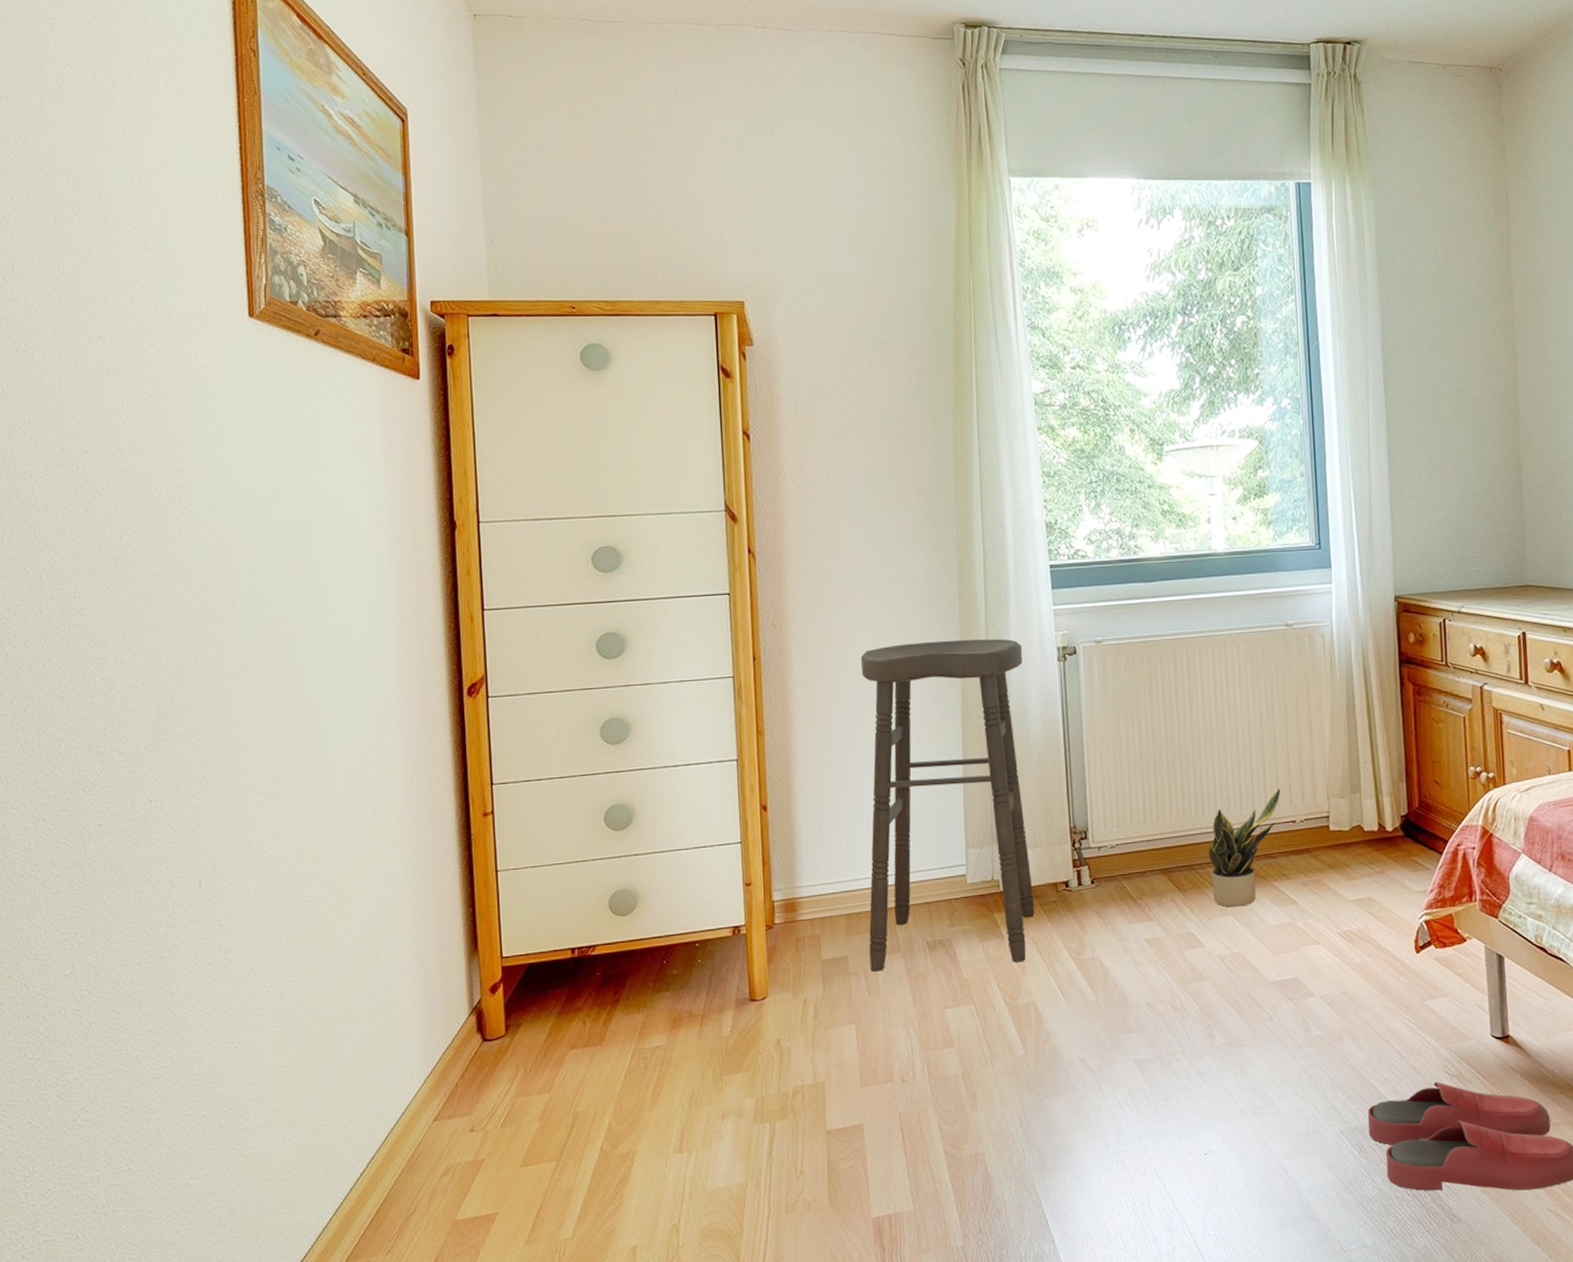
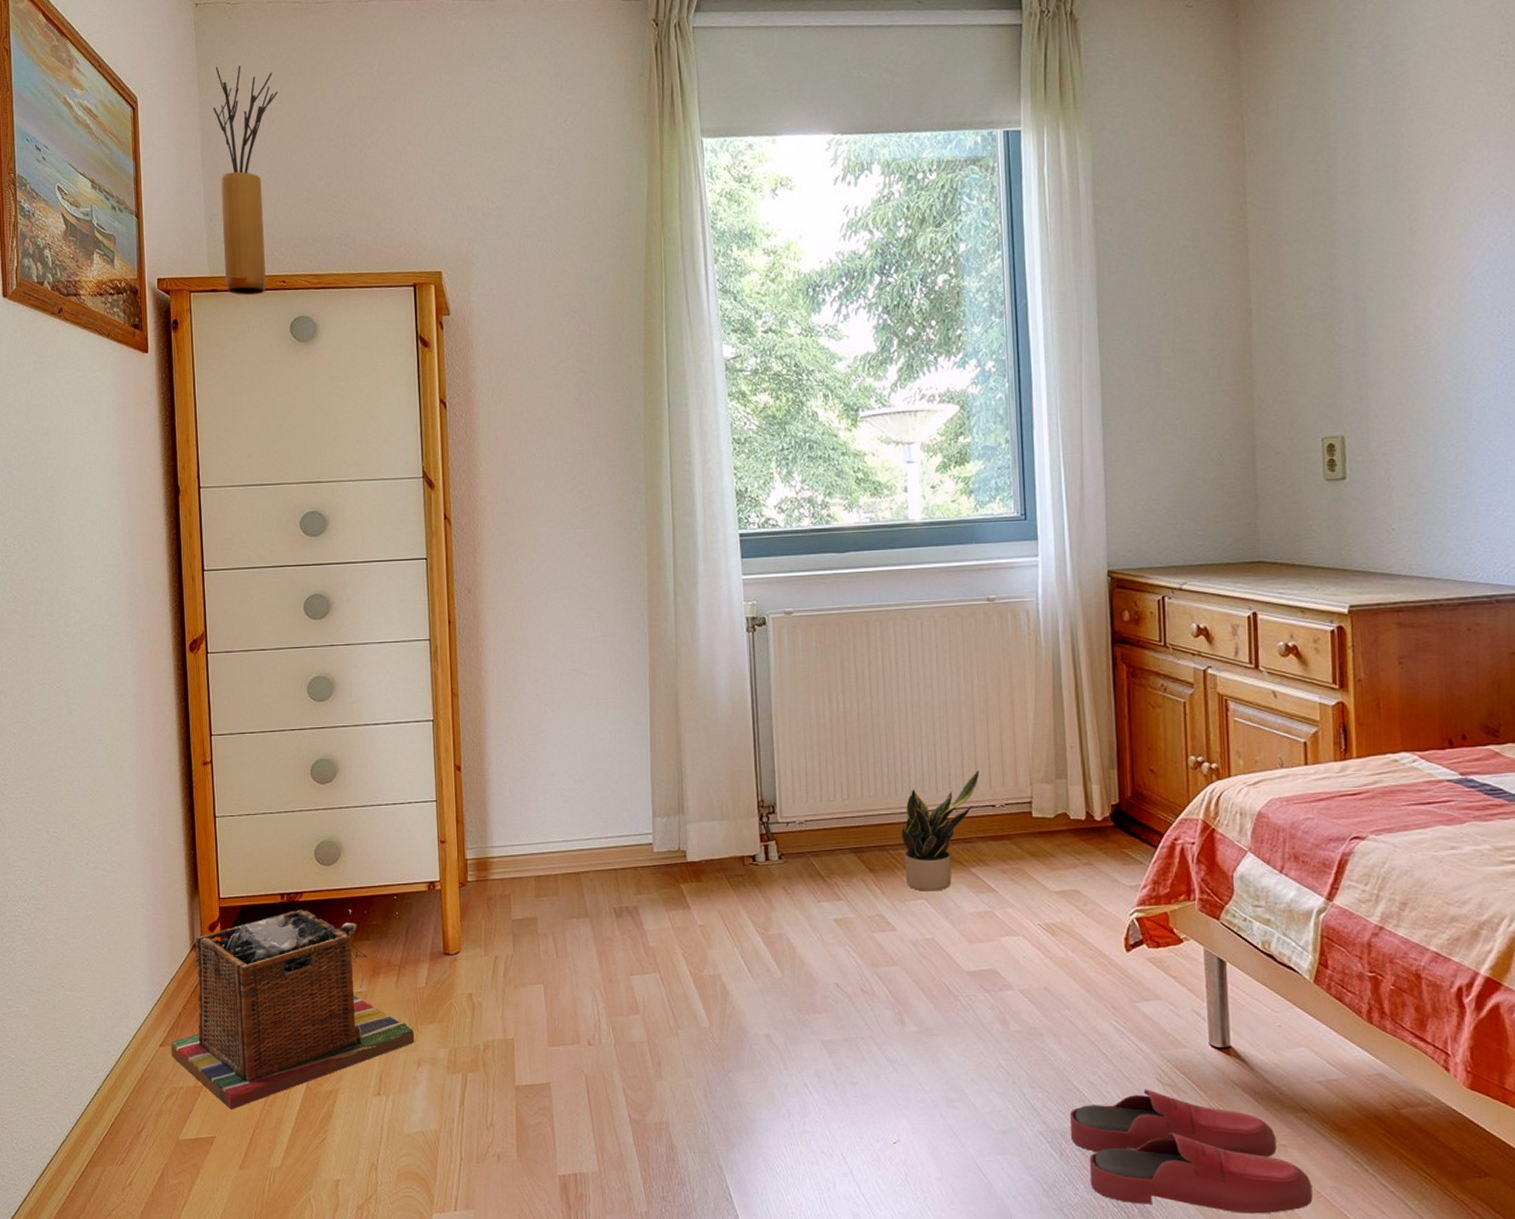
laundry basket: none [446,960,718,1182] -> present [171,909,414,1110]
vase: none [493,81,566,321] -> present [212,65,278,296]
stool: present [860,638,1035,972] -> none [550,607,721,934]

